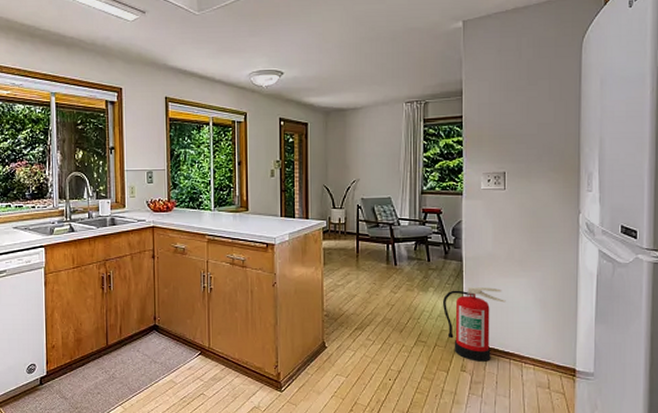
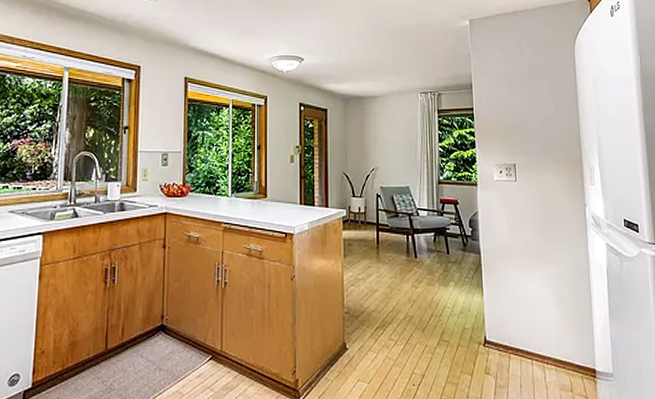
fire extinguisher: present [442,287,506,362] -> none [463,281,524,363]

